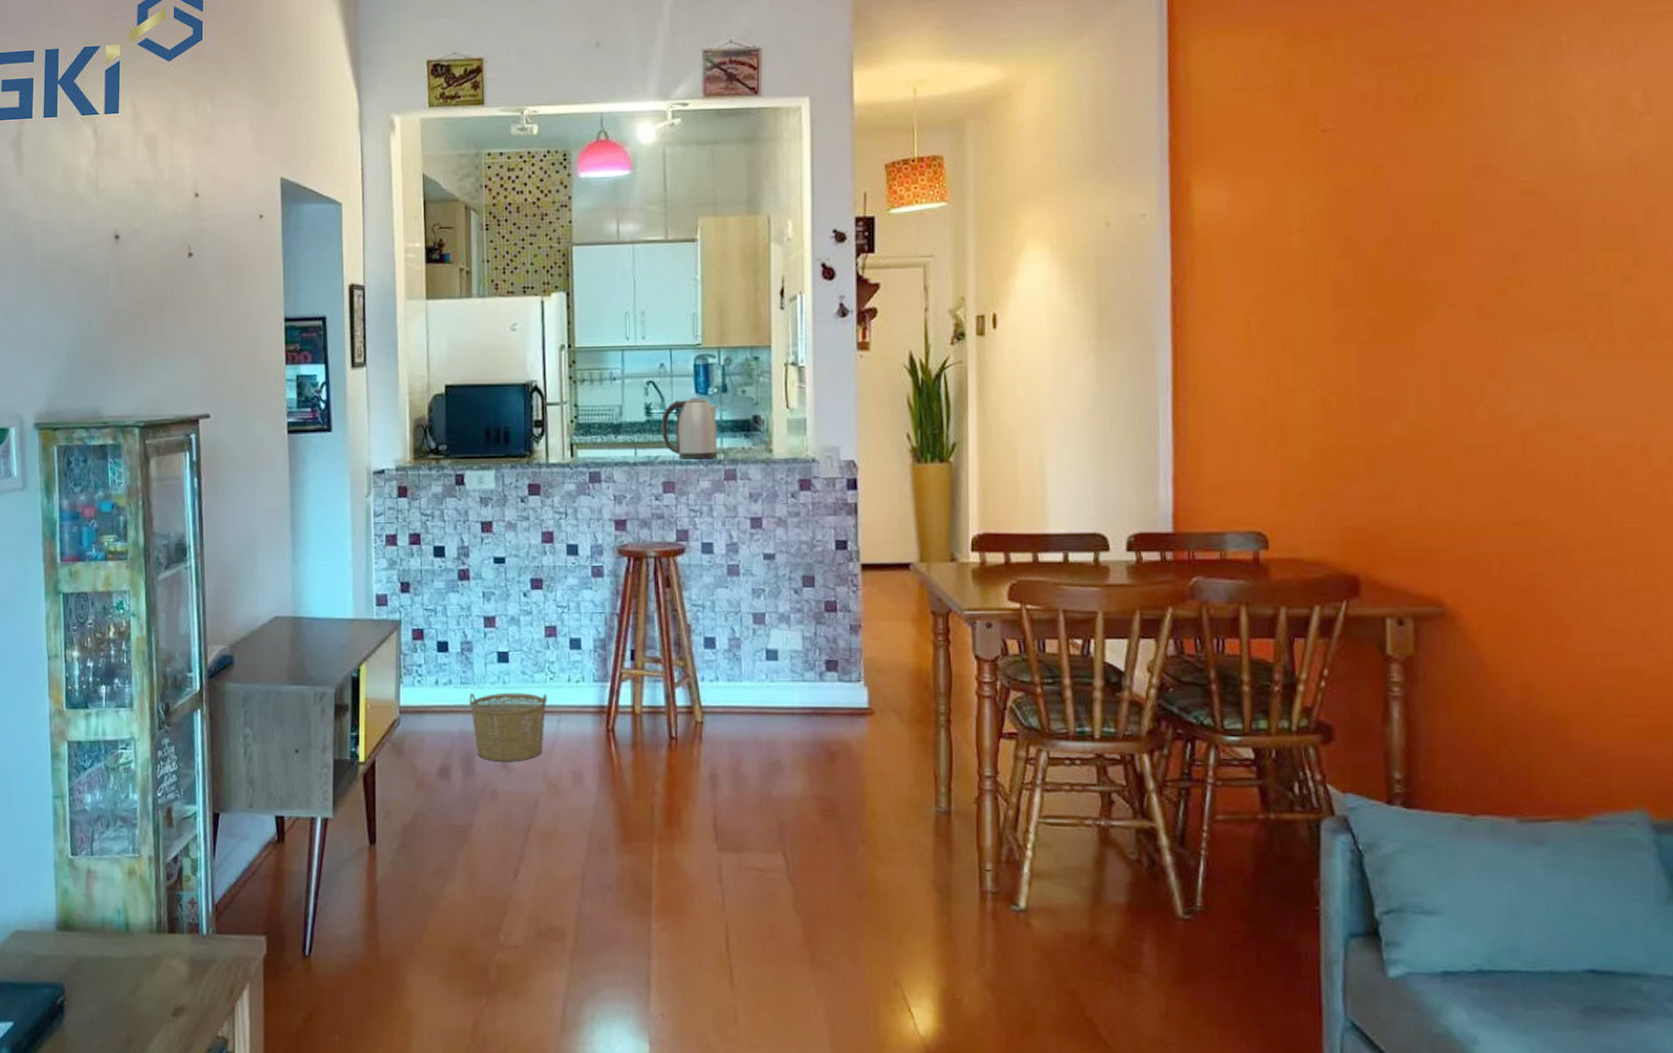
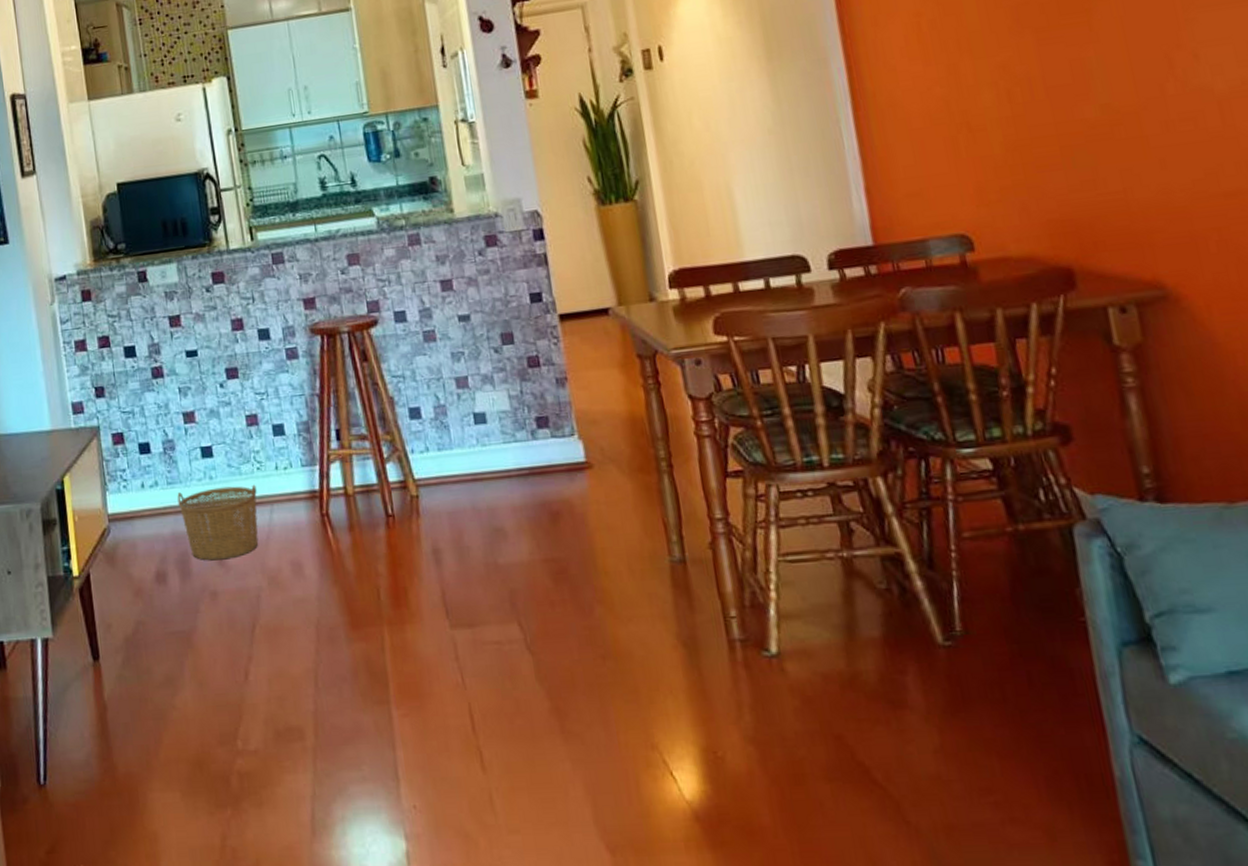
kettle: present [661,397,718,459] -> none [337,165,399,230]

